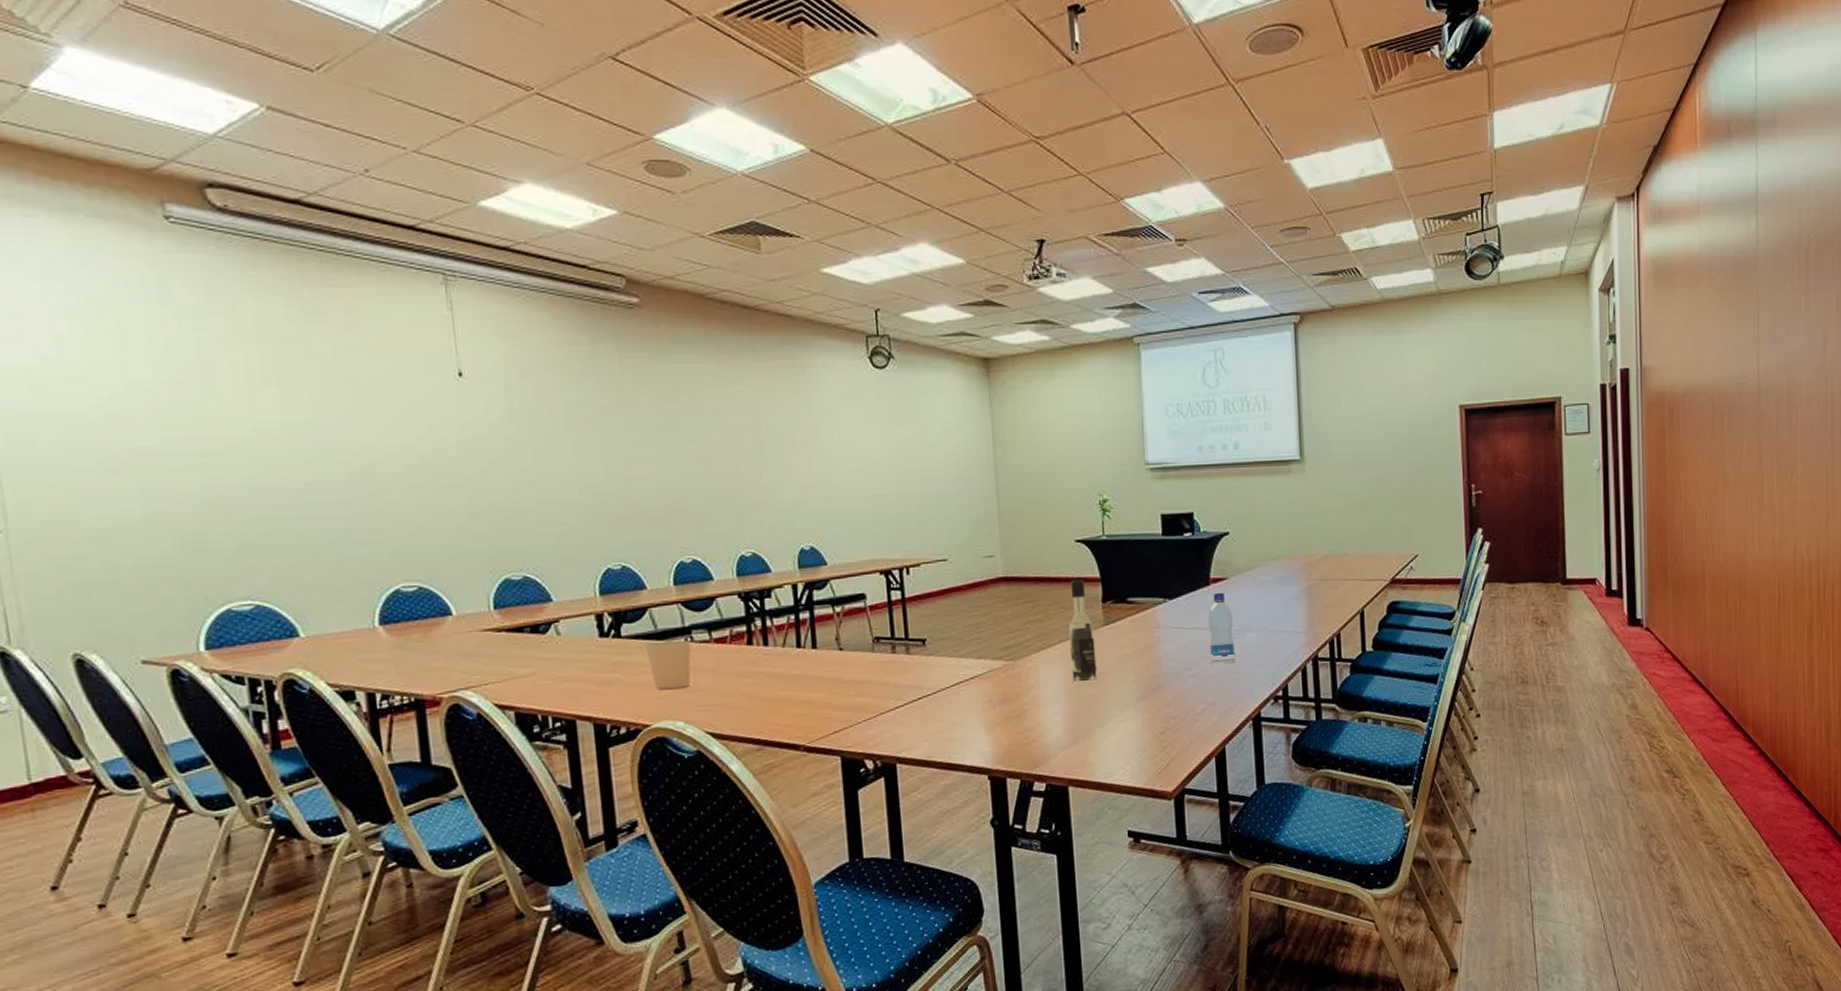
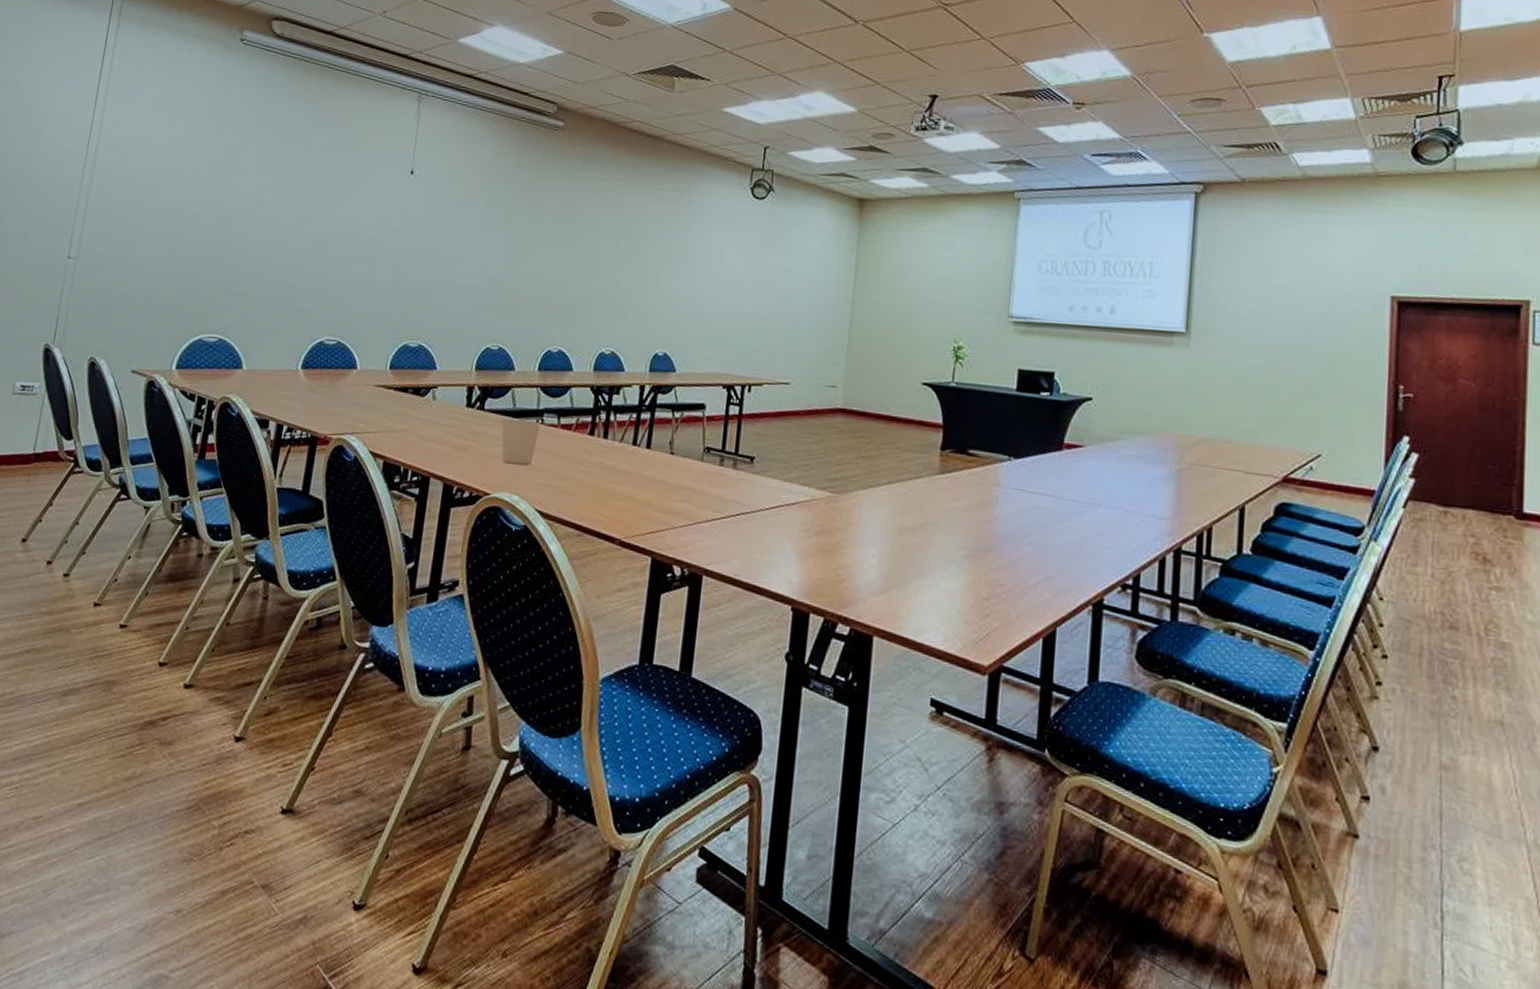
bottle: present [1068,579,1098,684] -> none [896,421,928,532]
bottle: present [1208,592,1235,666] -> none [1052,459,1084,542]

